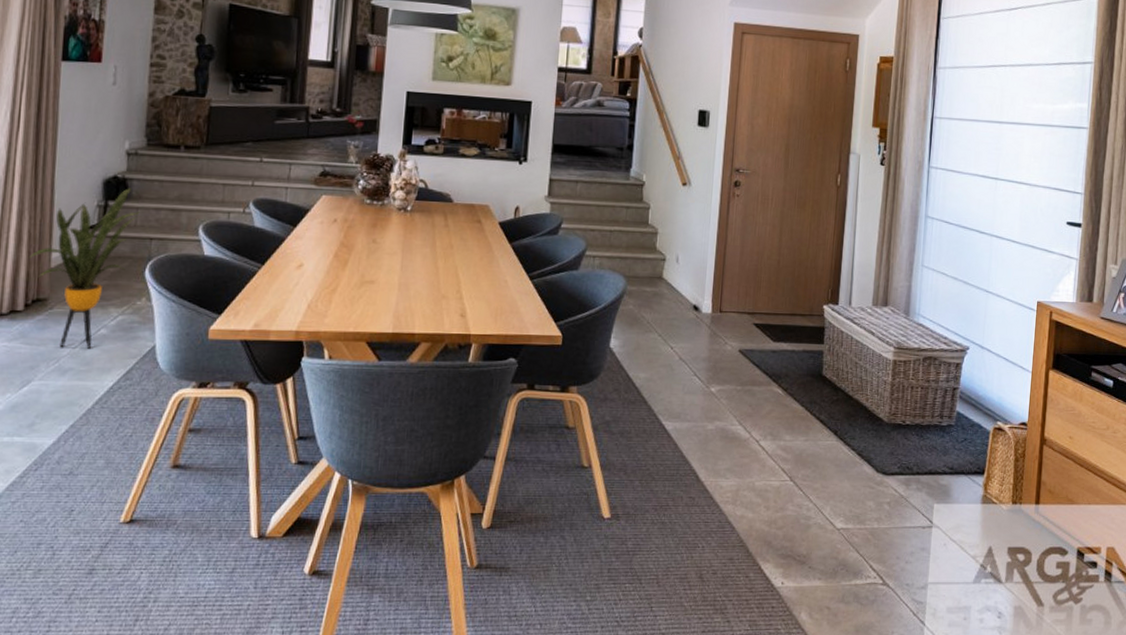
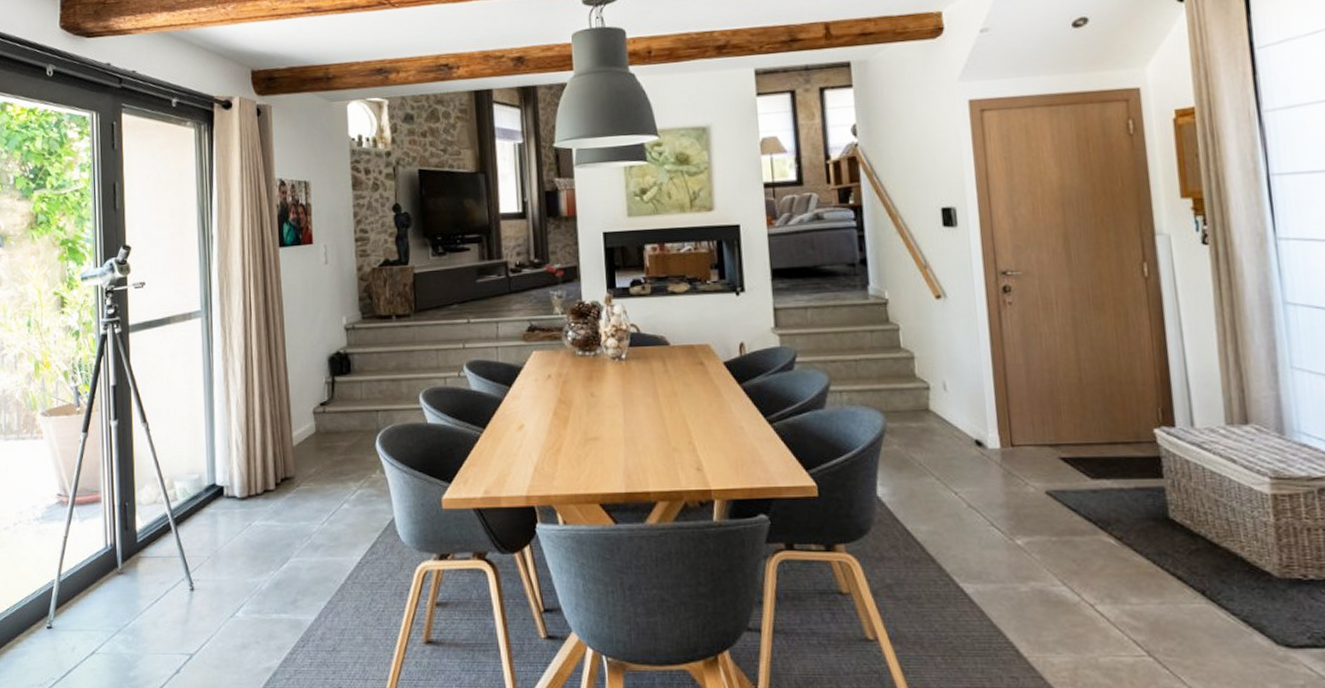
house plant: present [30,188,141,349] -> none [274,362,365,525]

